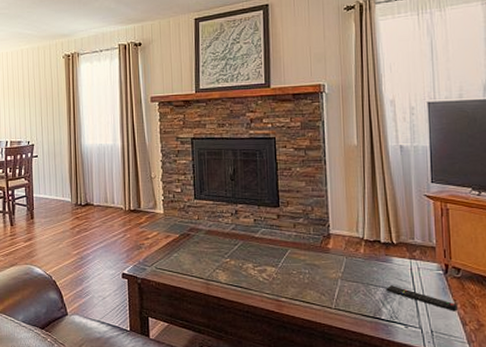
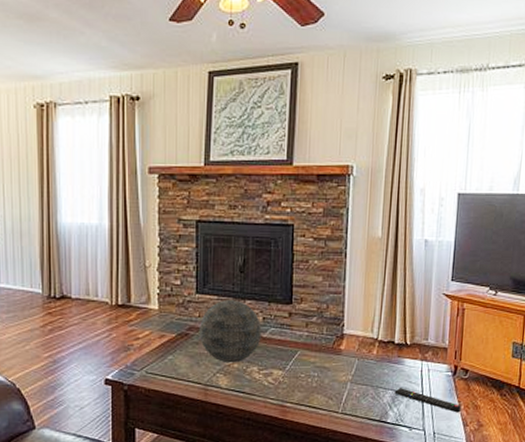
decorative orb: none [199,204,254,260] -> present [200,300,262,363]

